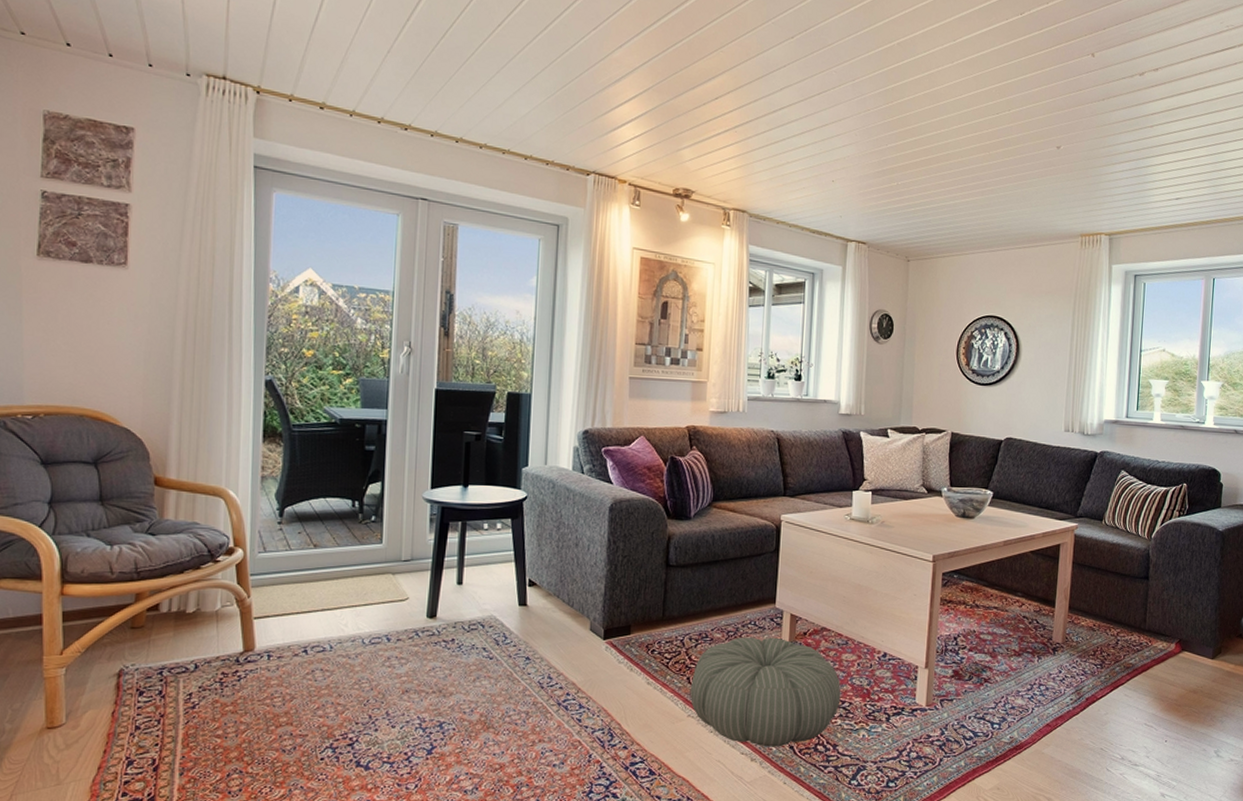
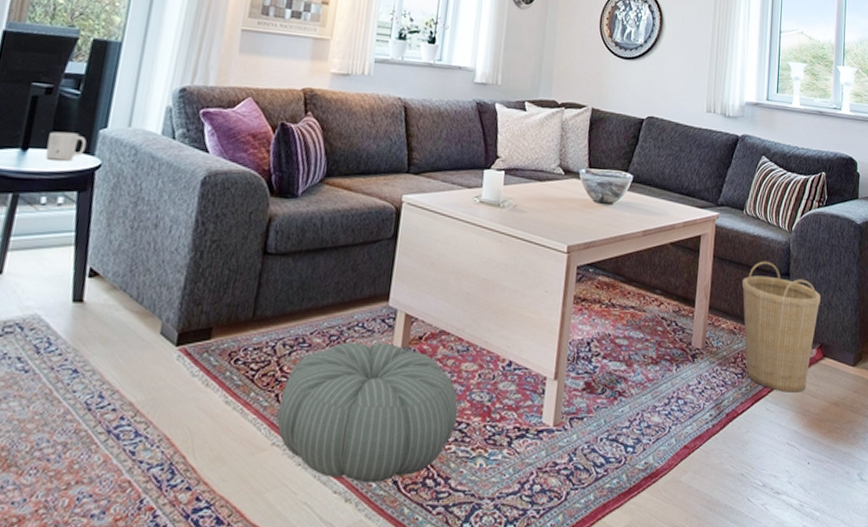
mug: none [482,471,514,495] -> present [45,131,87,162]
basket: none [1101,566,1180,681] -> present [742,261,821,393]

